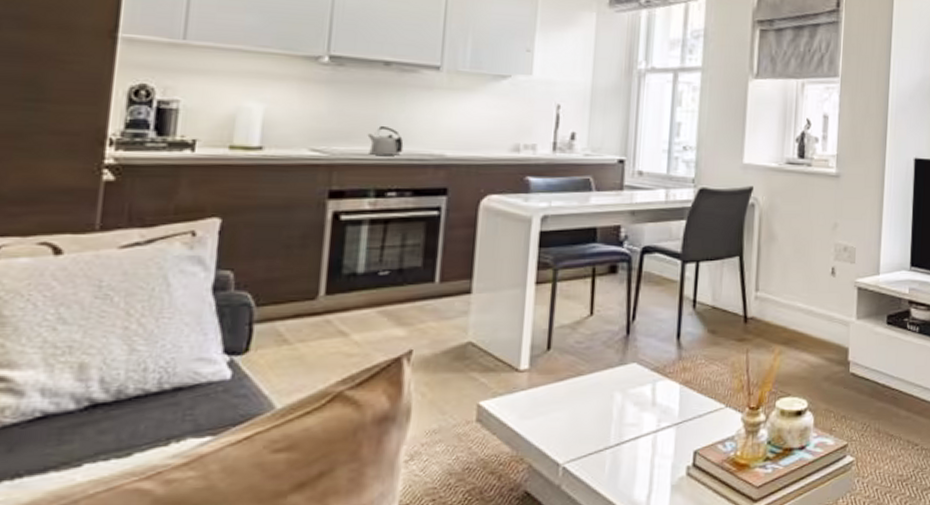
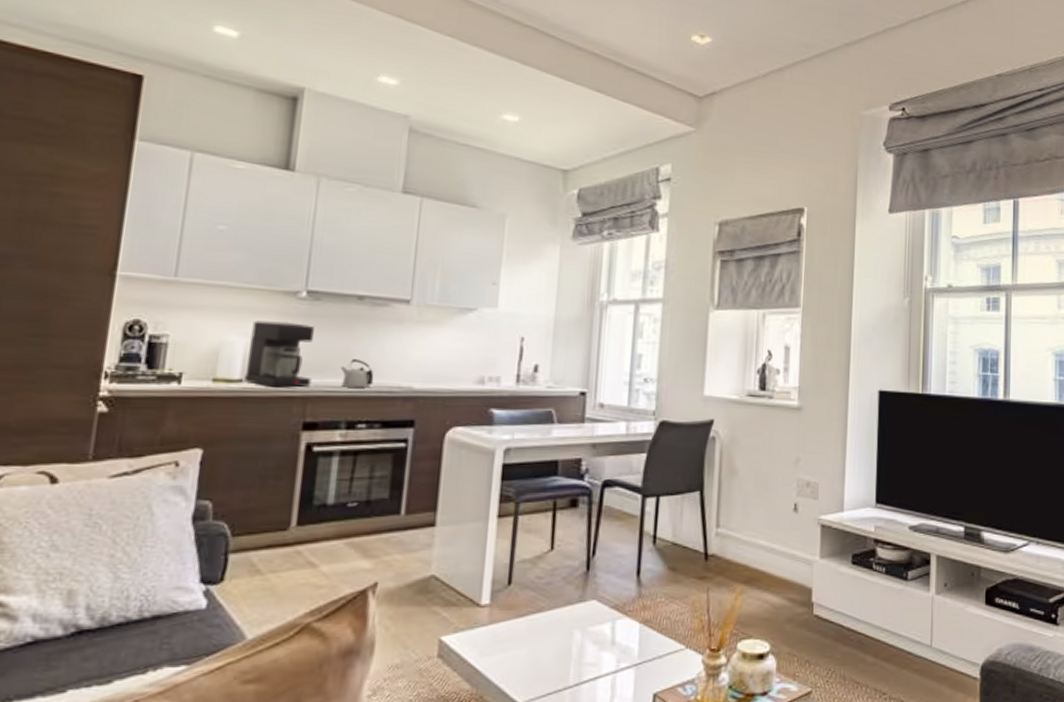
coffee maker: none [264,86,338,155] -> present [244,320,314,388]

